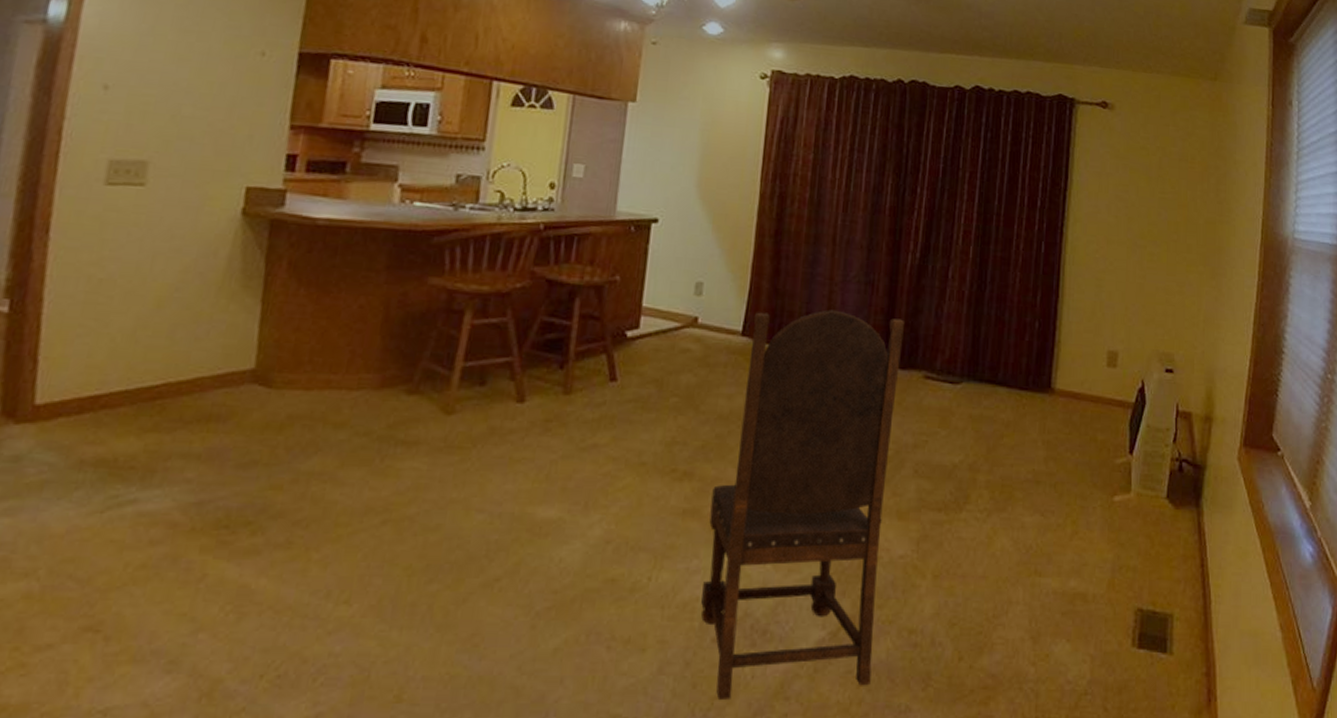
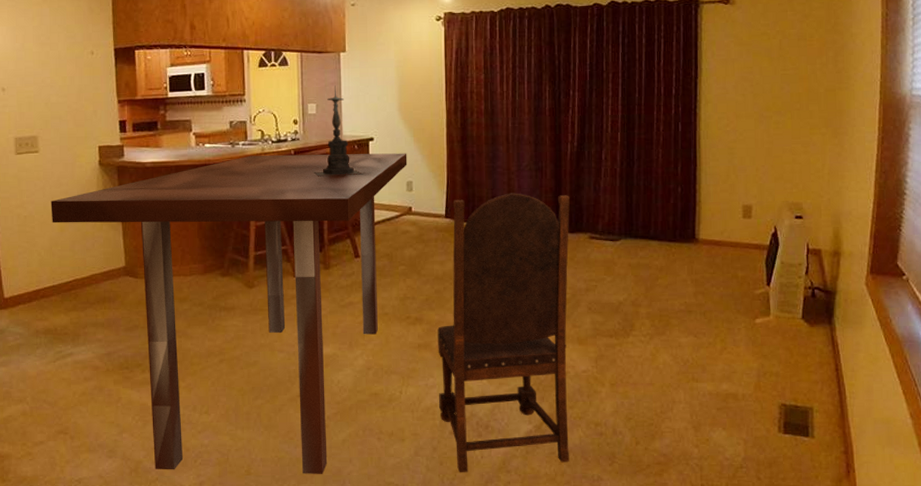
dining table: none [145,224,701,702] -> present [51,153,407,474]
candle holder: none [567,144,638,267] -> present [313,85,364,177]

